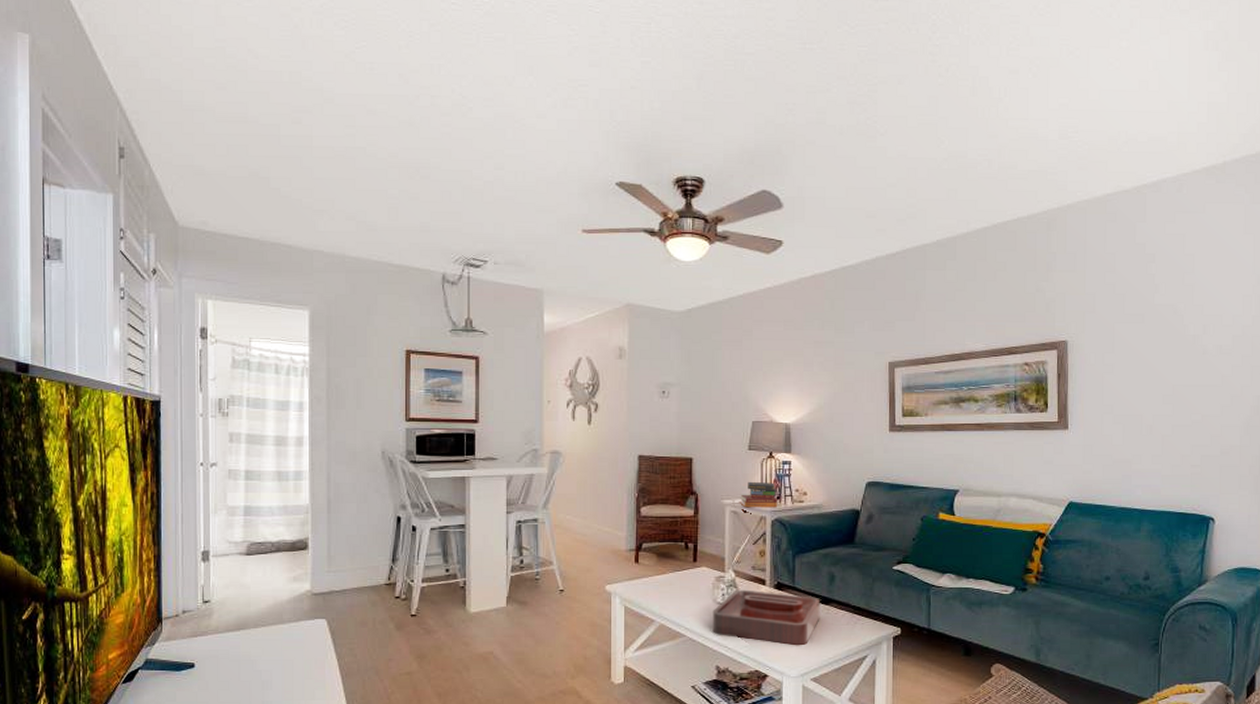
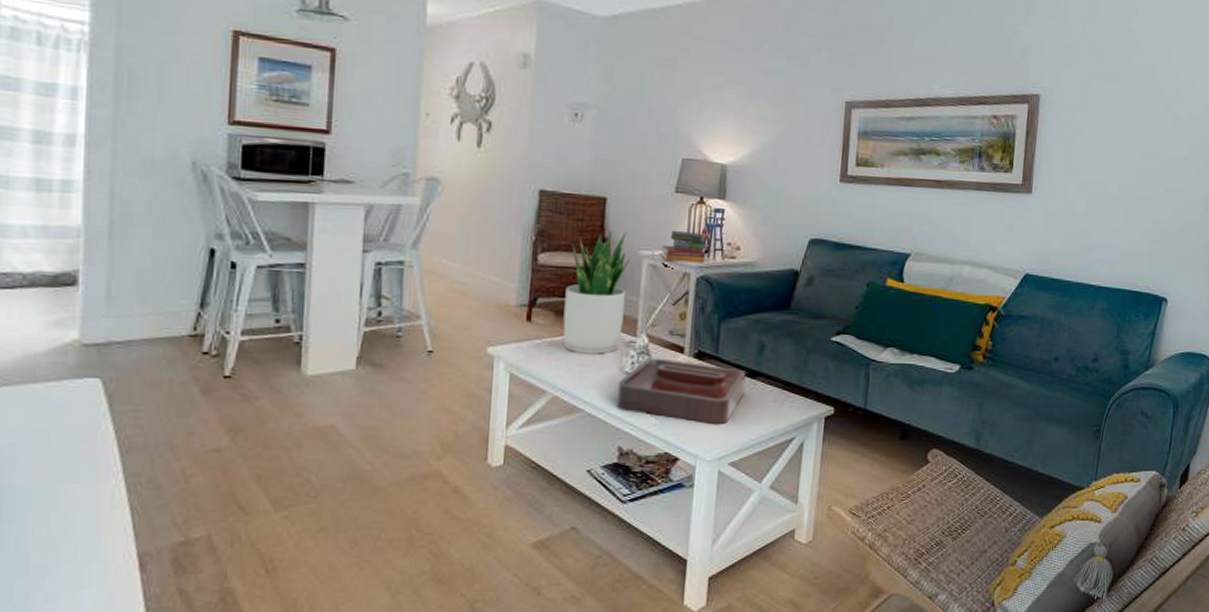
planter: none [664,485,716,588] -> present [563,230,631,354]

